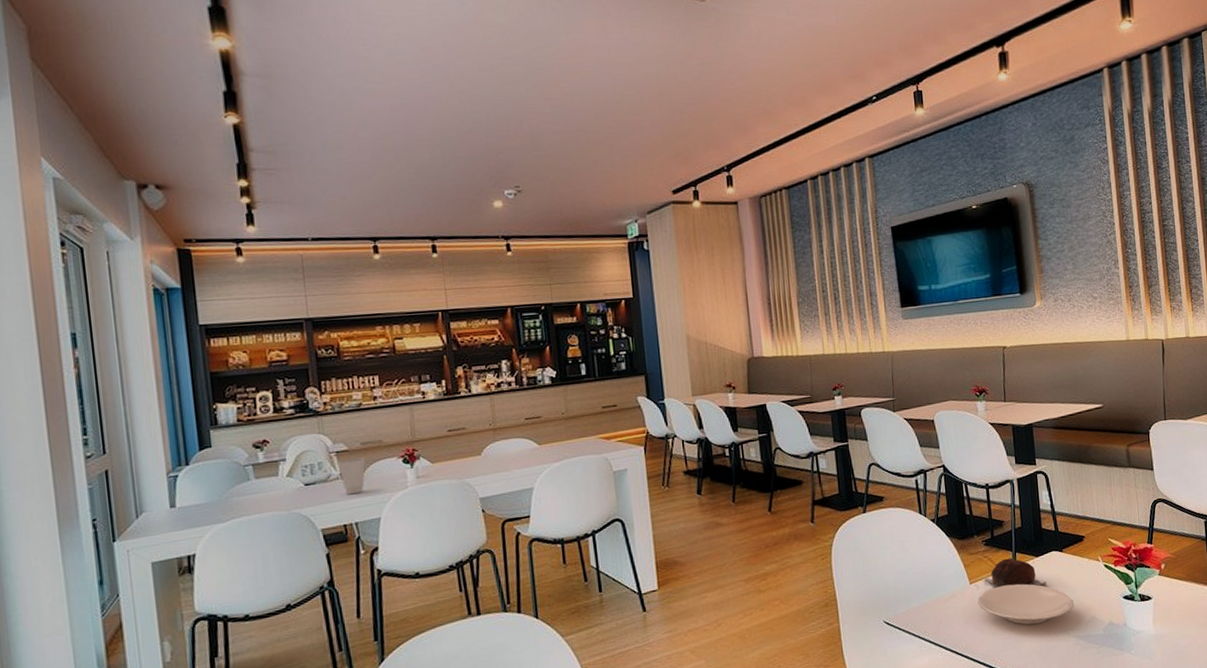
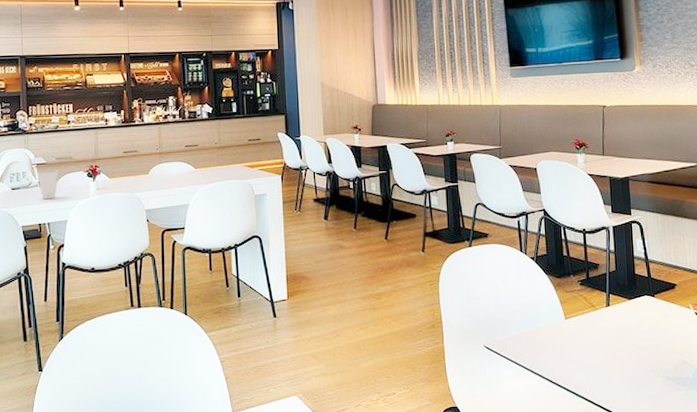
saucer: present [978,583,1074,625] -> none [572,323,665,362]
pastry: present [983,557,1048,588] -> none [578,298,640,329]

